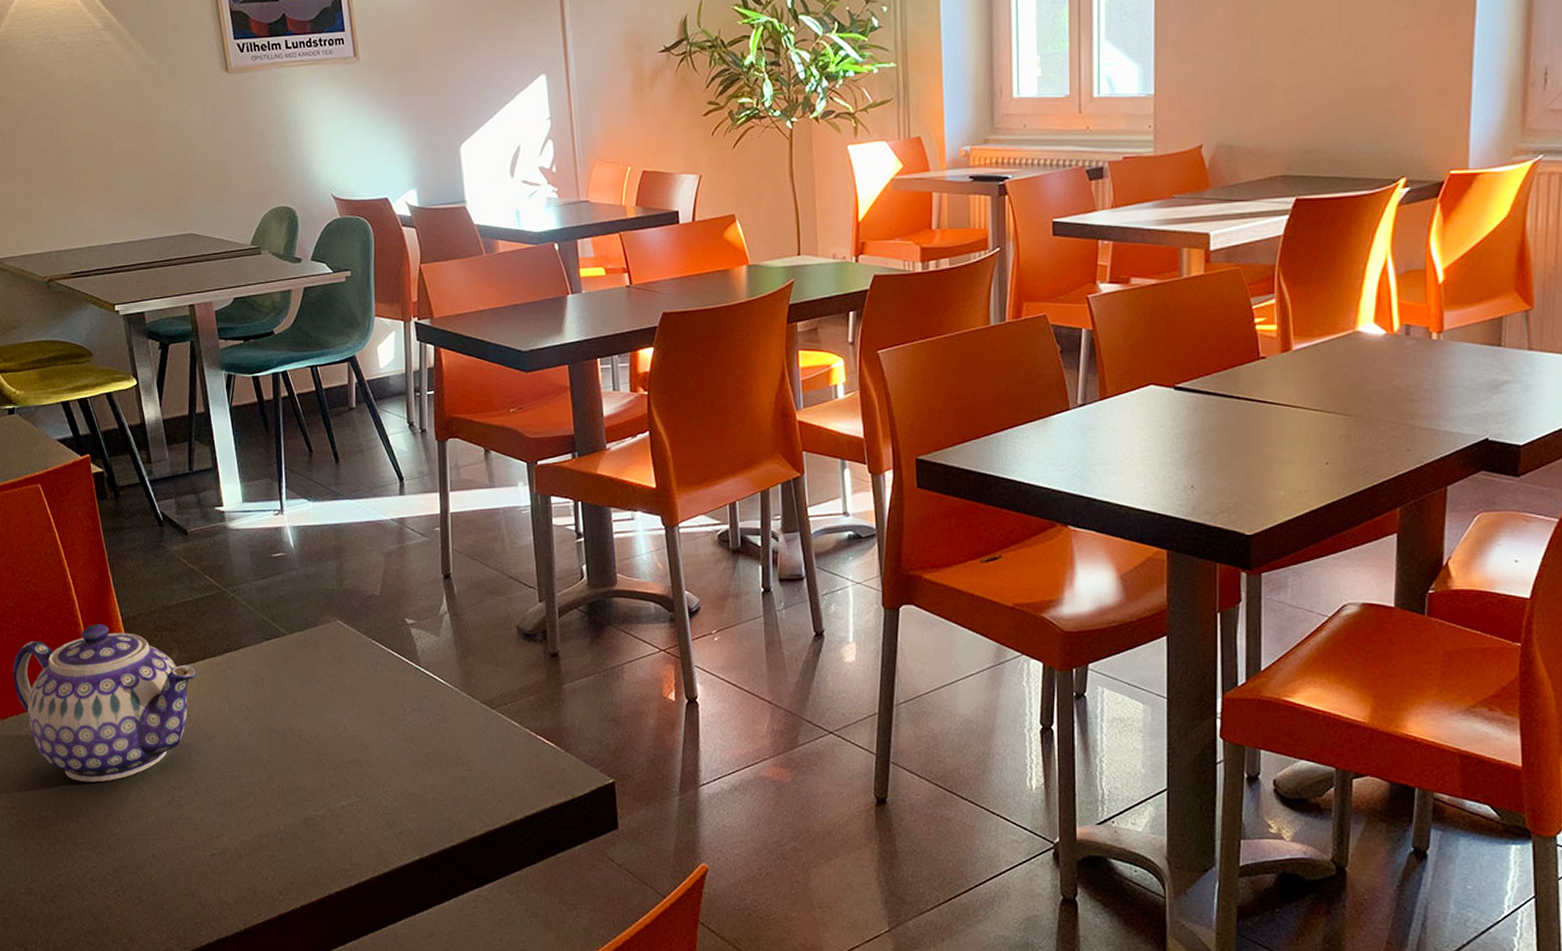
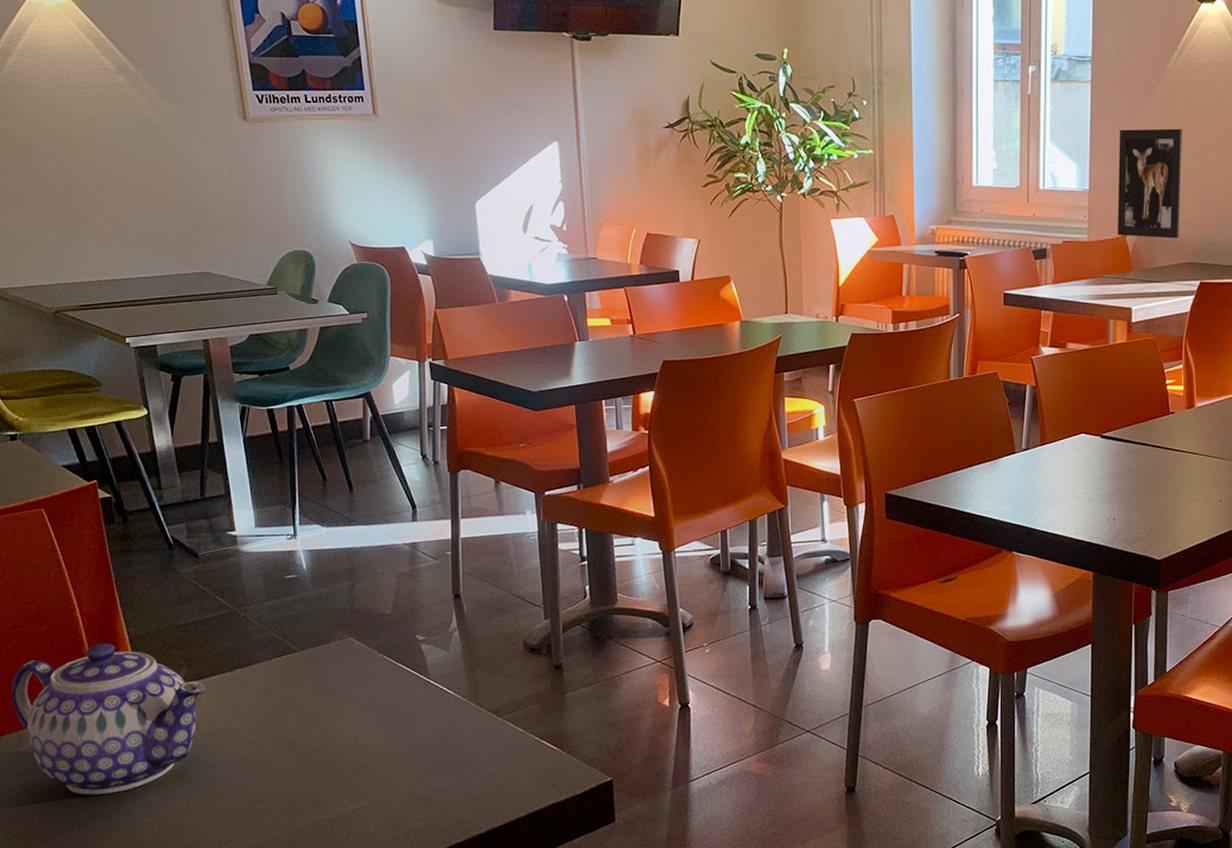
wall art: none [1190,15,1270,148] -> present [1117,128,1182,238]

